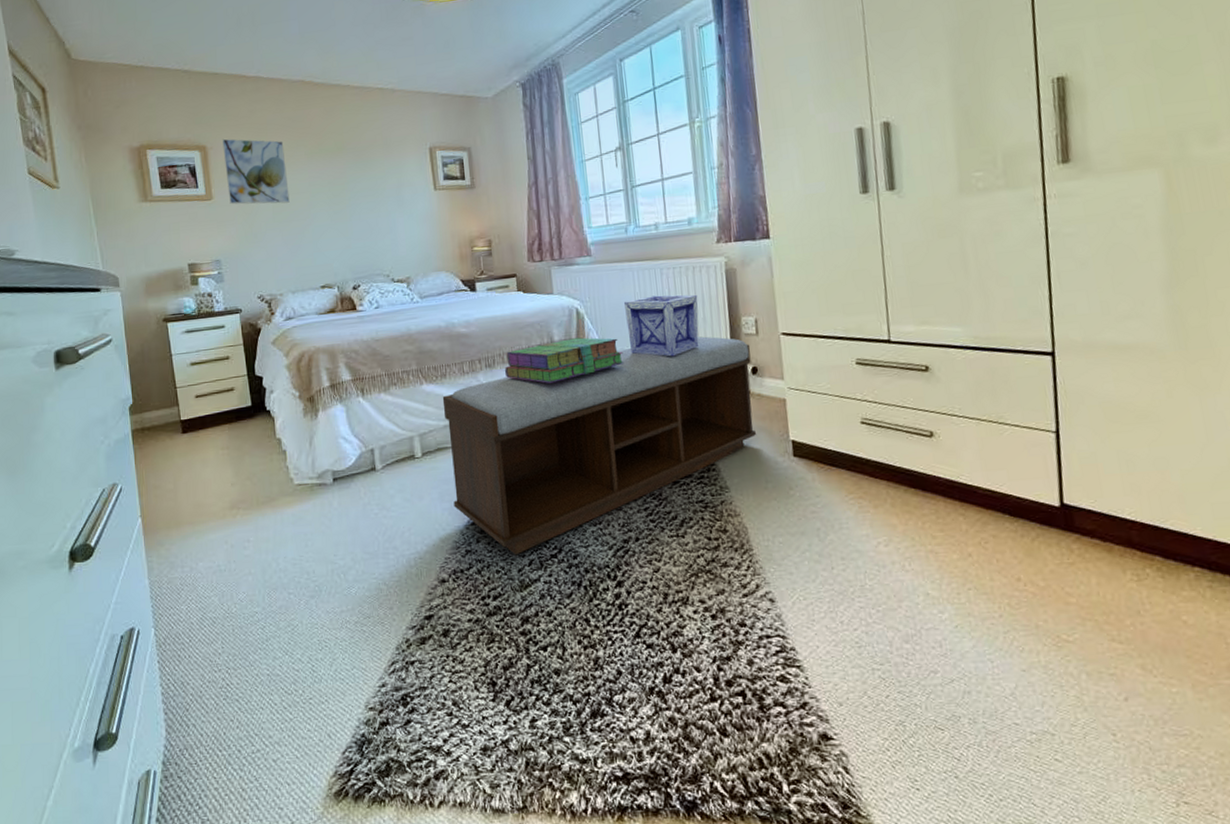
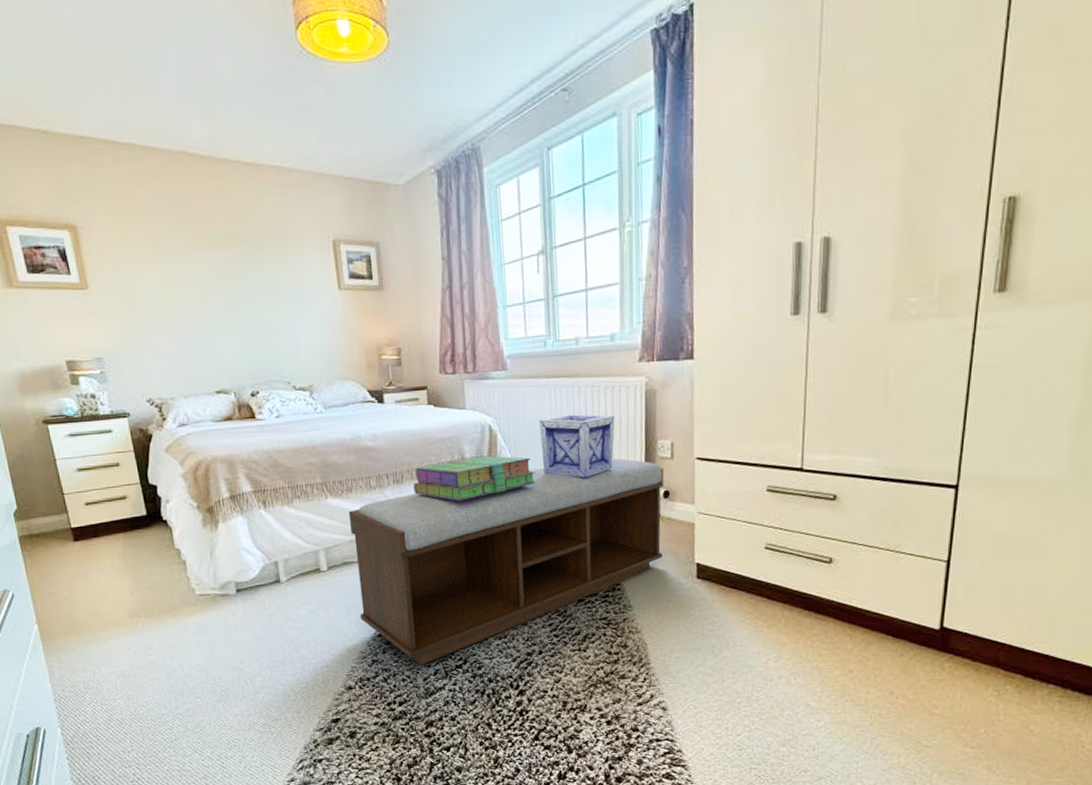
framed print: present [222,138,290,205] -> none [95,217,177,297]

